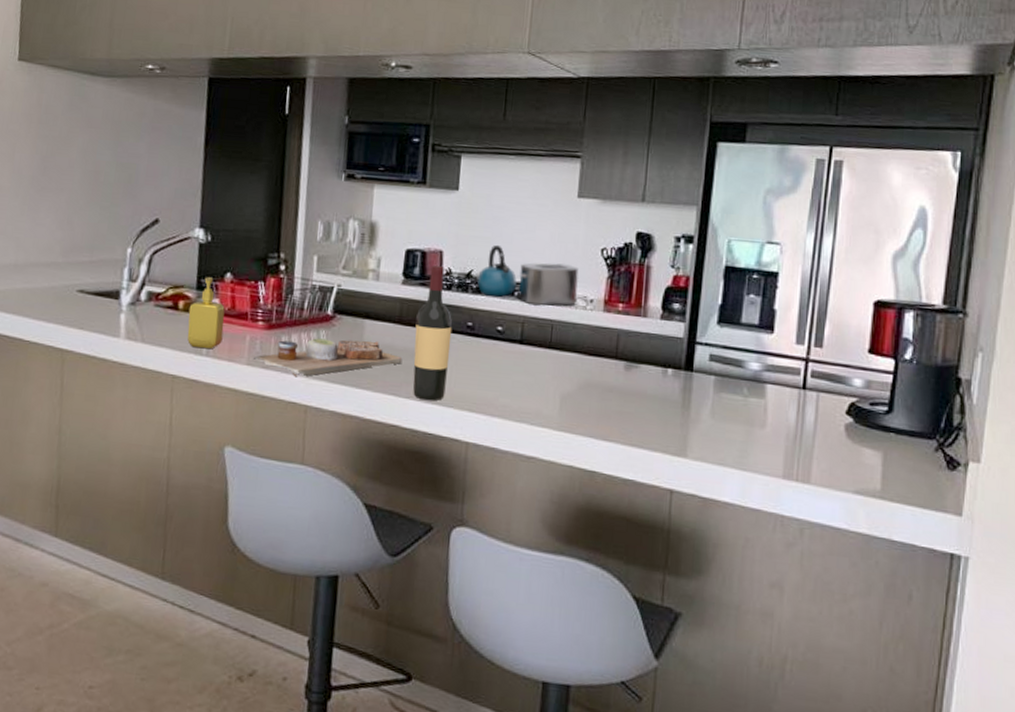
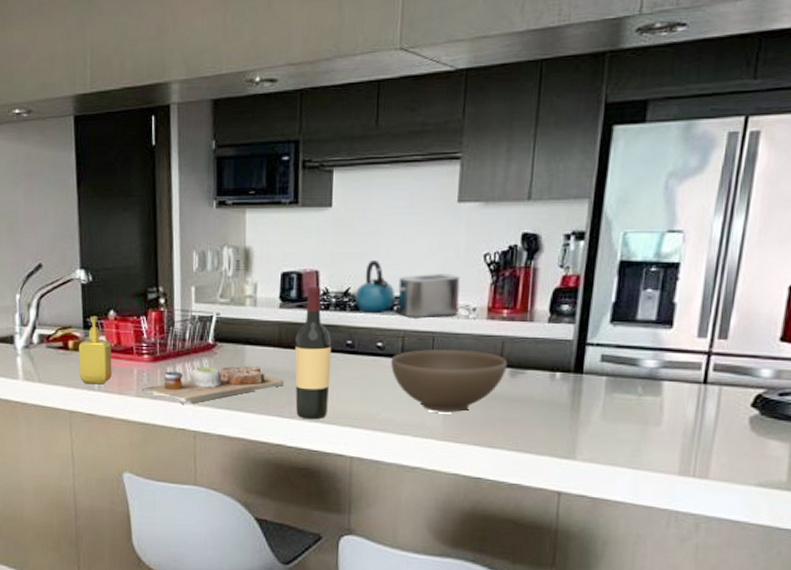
bowl: none [510,336,623,403] -> present [391,349,508,413]

